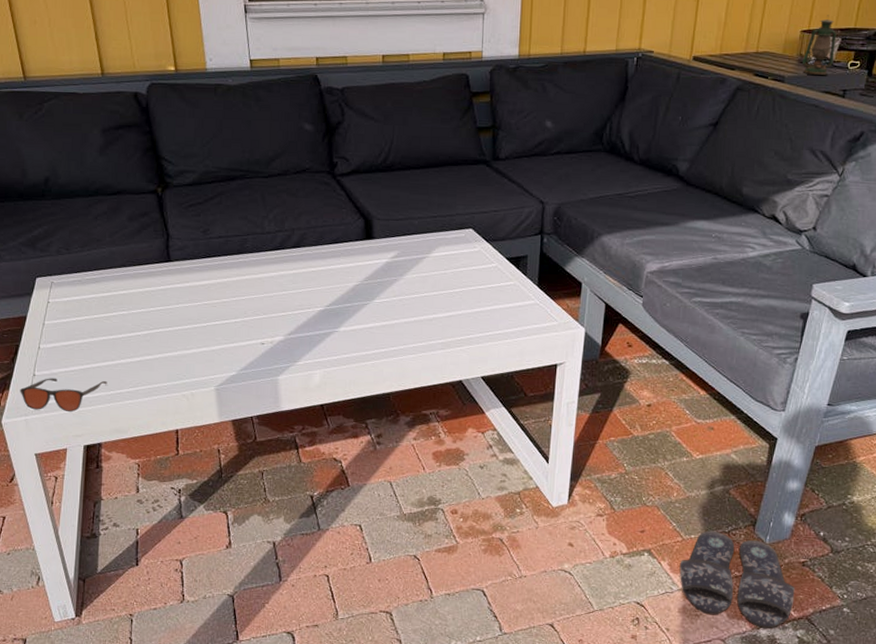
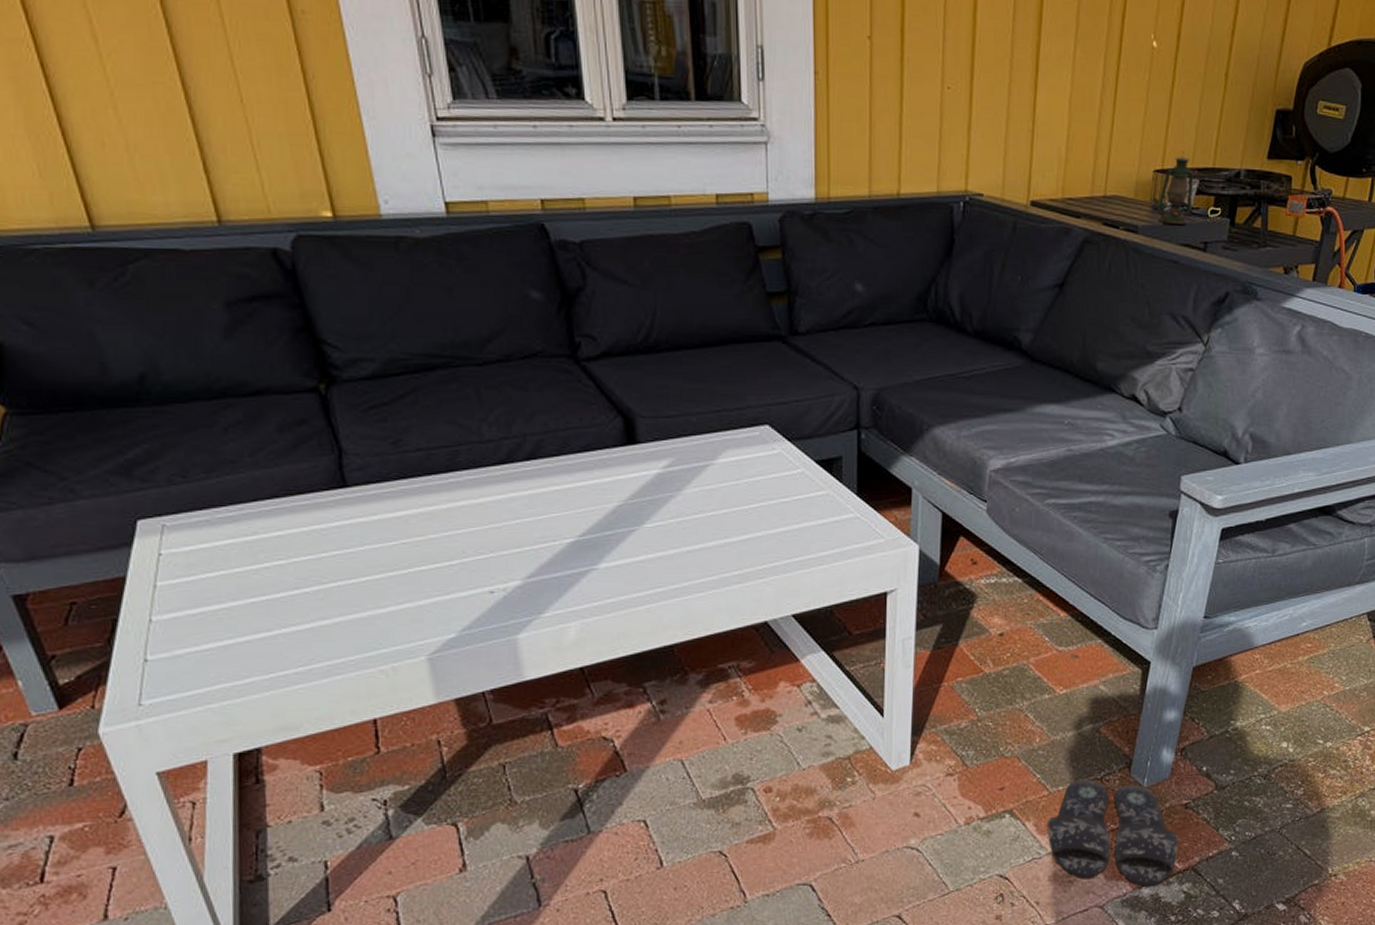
sunglasses: present [20,378,107,413] -> none [124,659,263,710]

